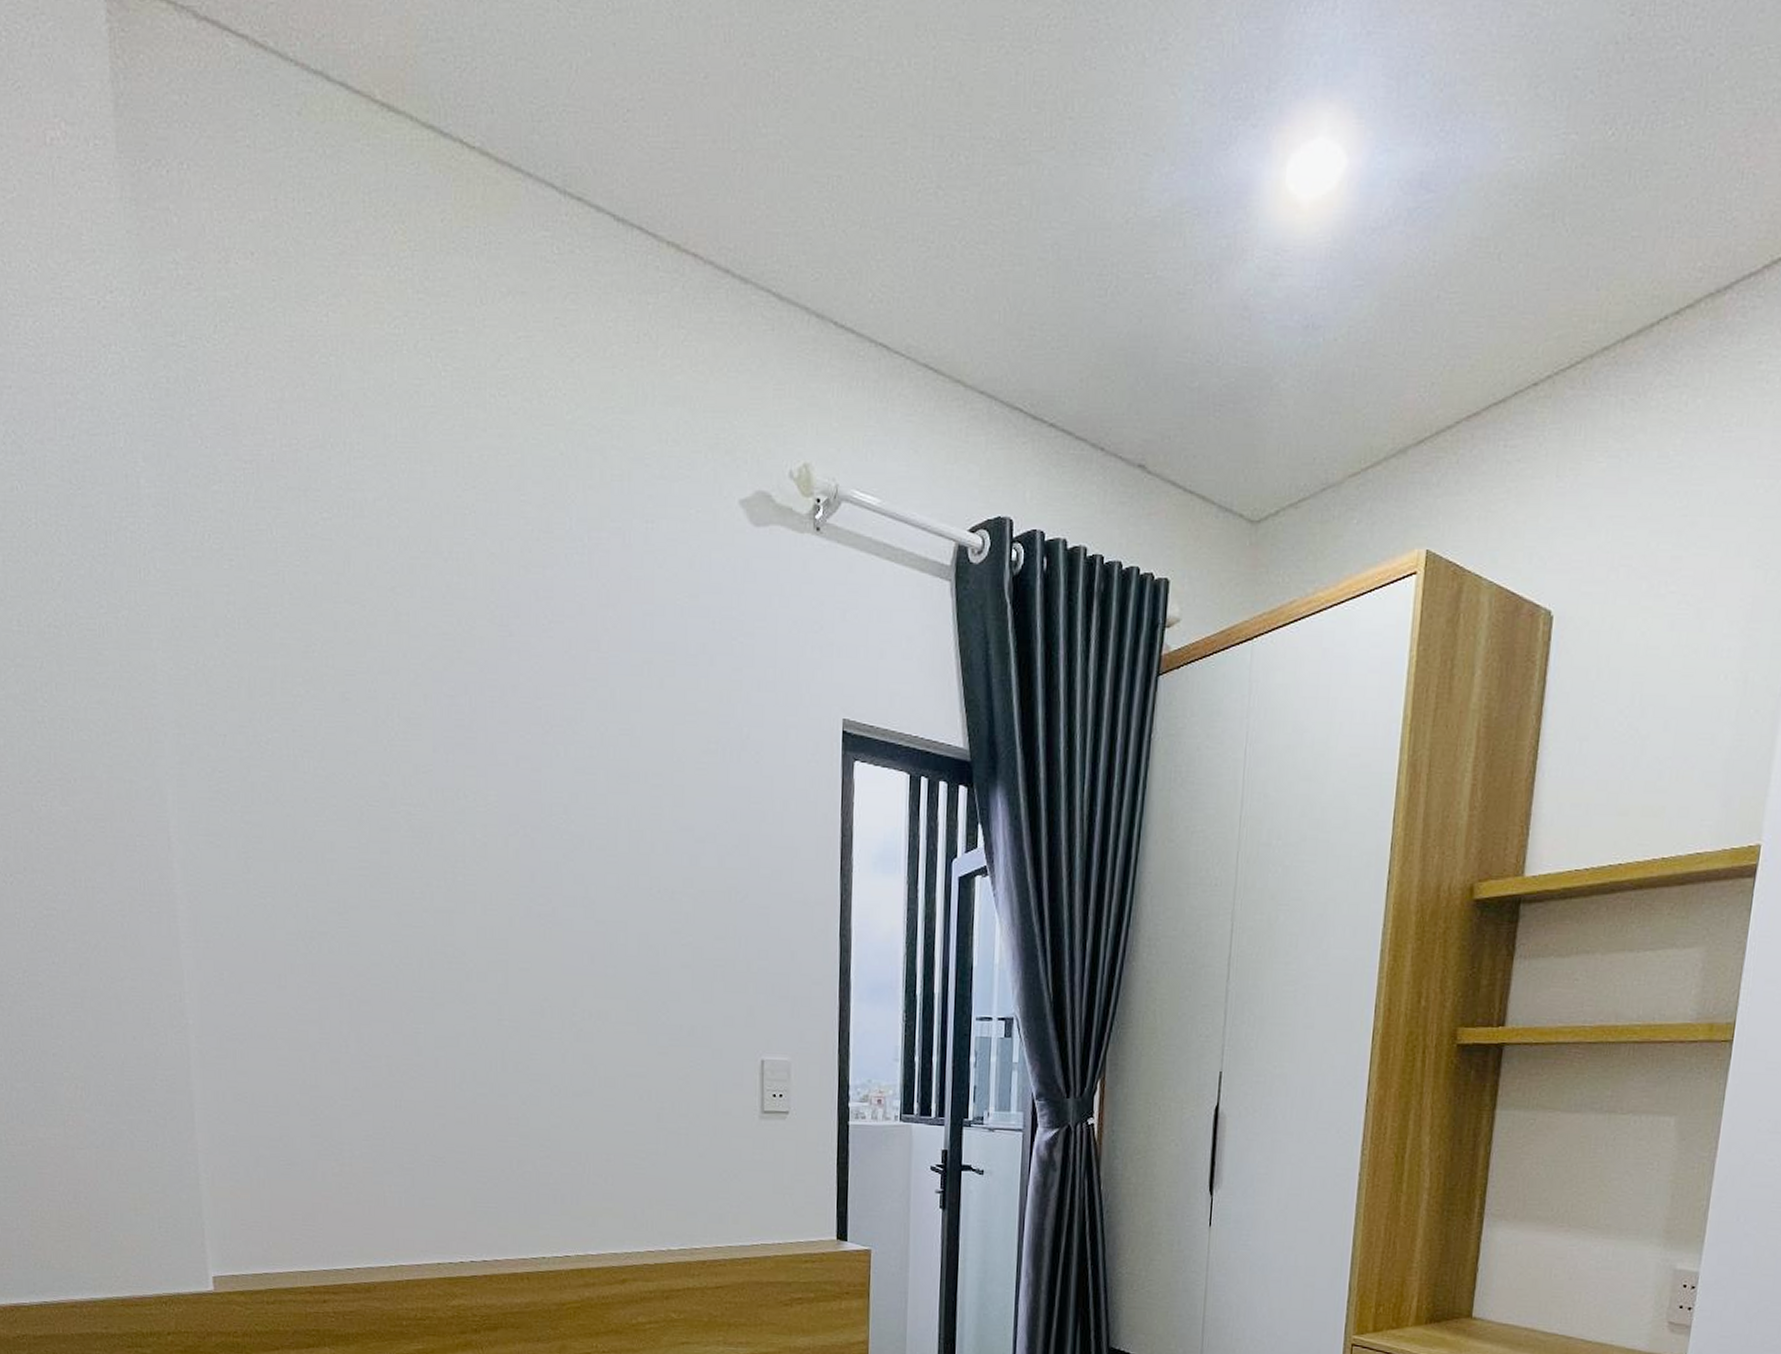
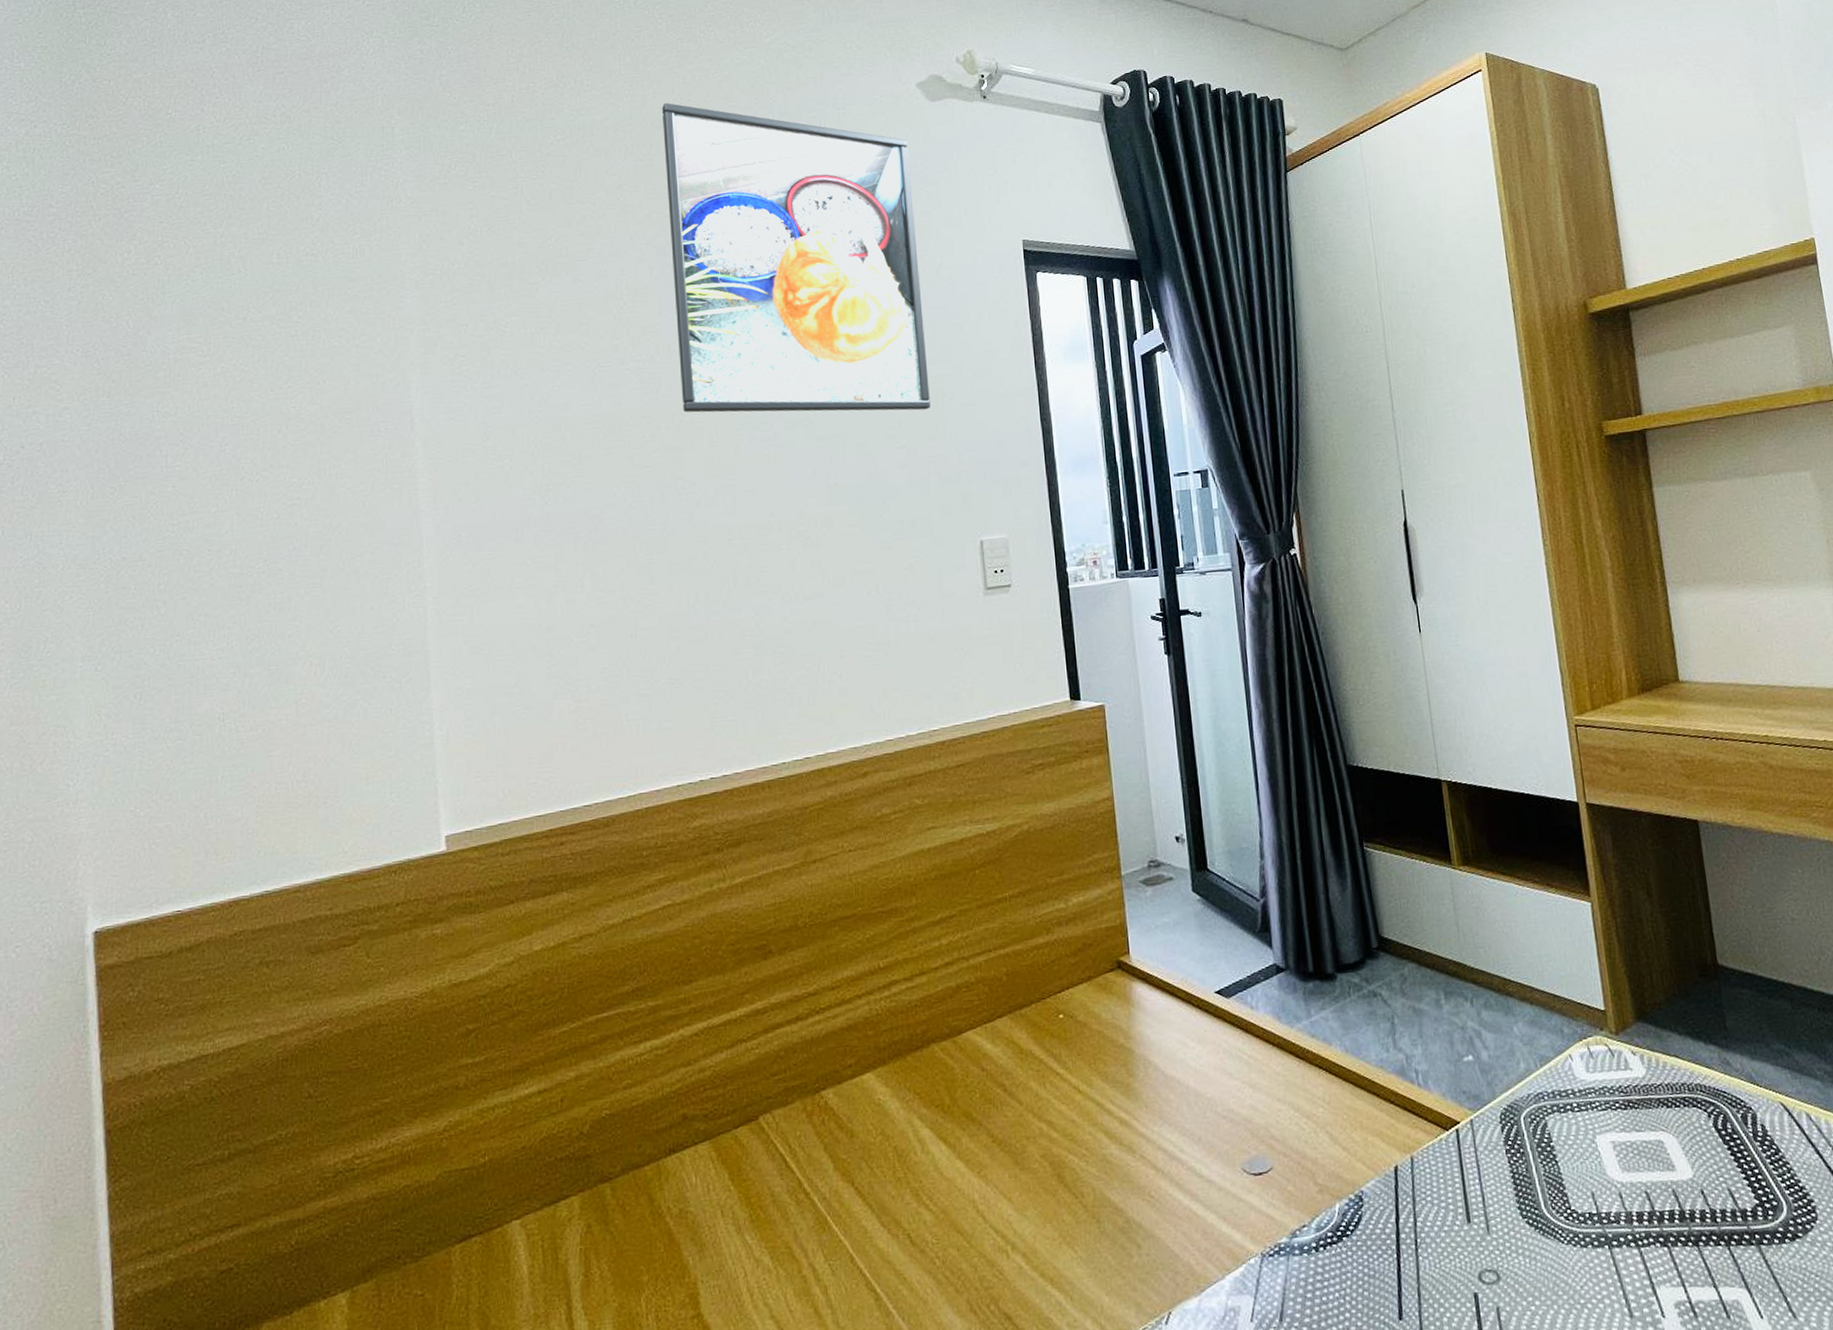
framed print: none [442,486,724,906] -> present [661,102,931,413]

